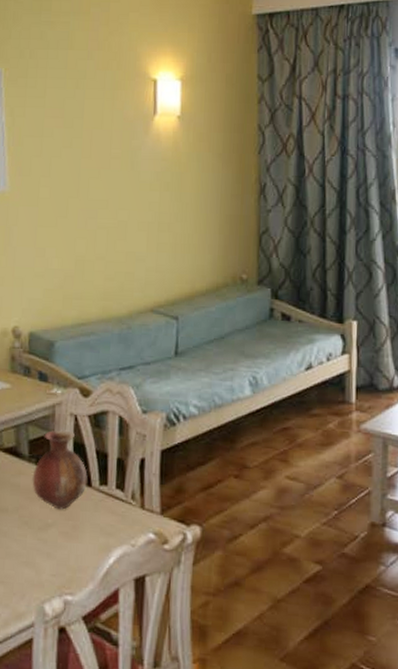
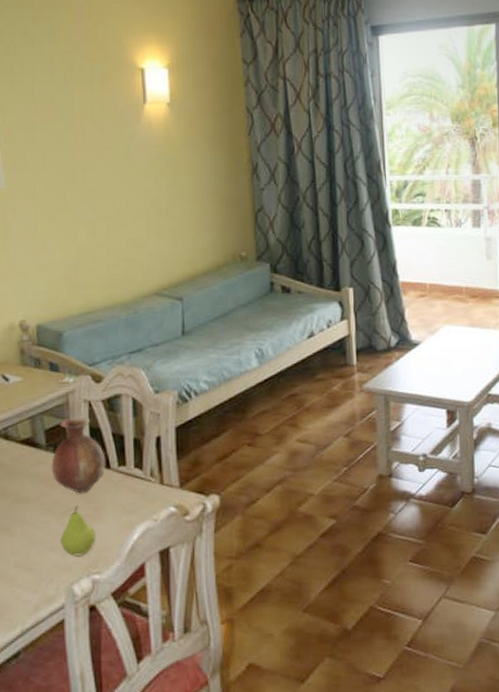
fruit: none [35,520,71,575] -> present [60,504,96,556]

